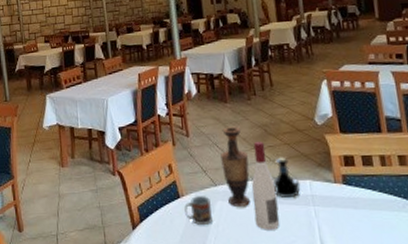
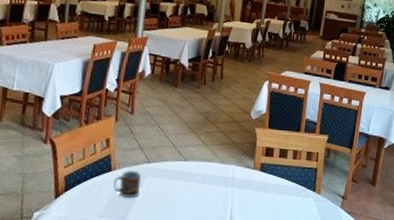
vase: present [220,126,250,208] -> none [158,110,186,184]
wine bottle: present [251,141,280,230] -> none [178,126,204,206]
tequila bottle: present [272,157,301,198] -> none [202,142,226,180]

